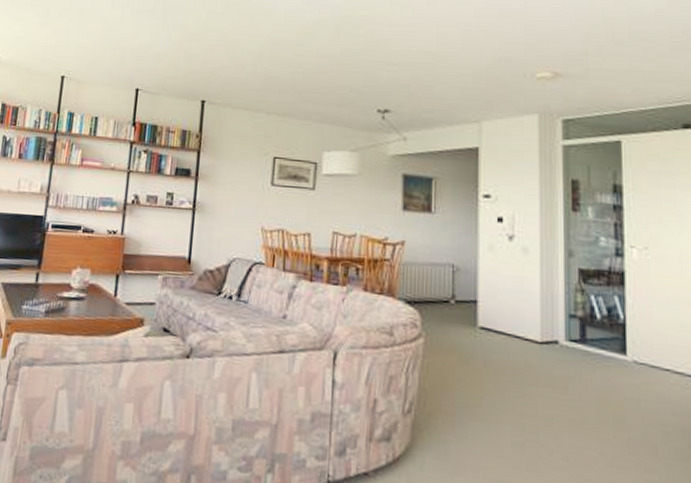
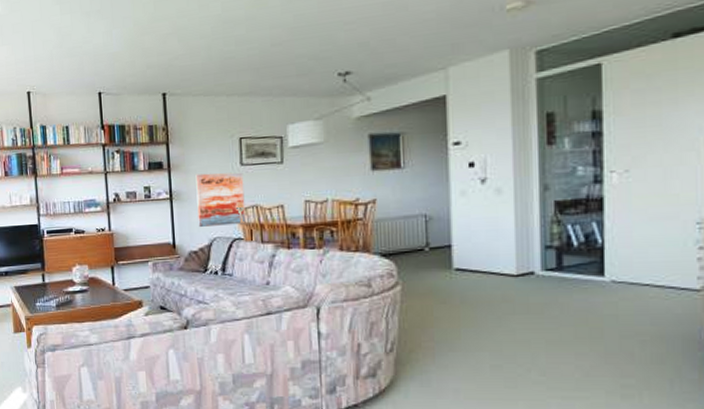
wall art: none [219,187,273,248] -> present [195,172,246,227]

